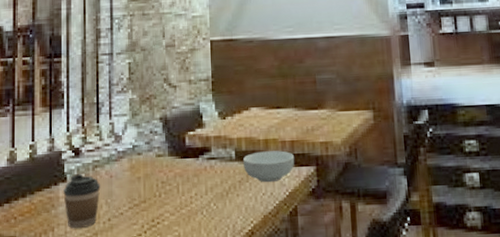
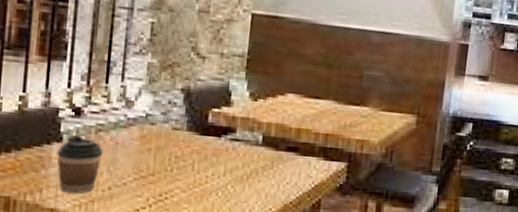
cereal bowl: present [242,150,295,183] -> none [269,140,327,173]

